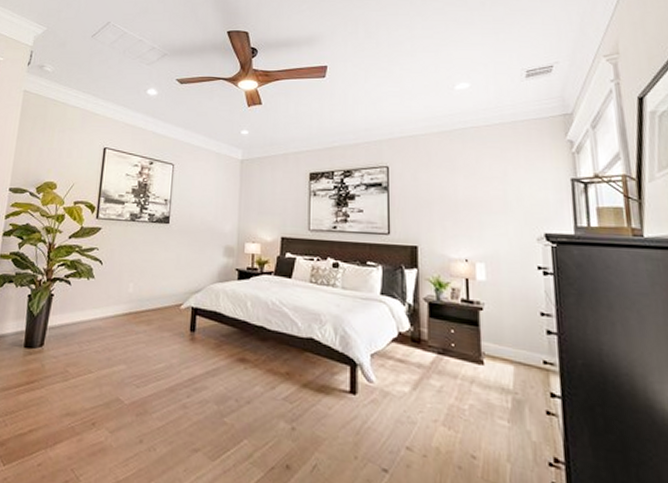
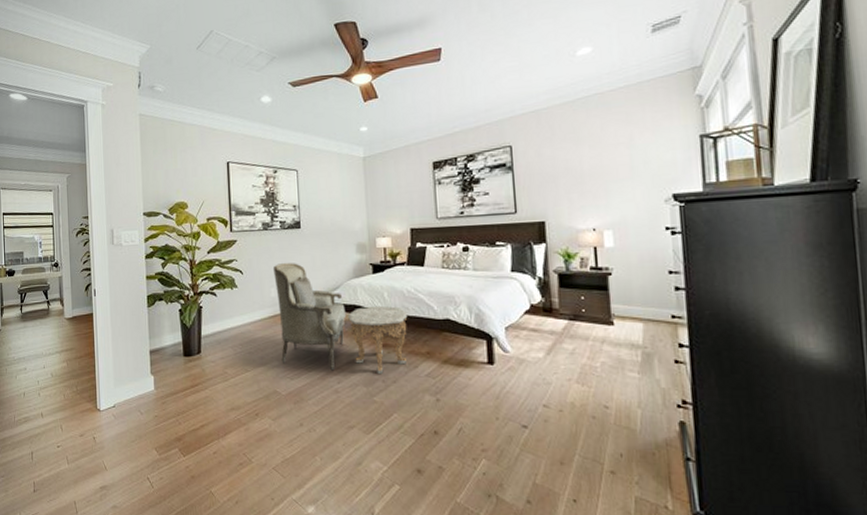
armchair: none [129,258,206,383] -> present [273,263,347,371]
side table: none [207,315,270,393] -> present [348,306,408,375]

